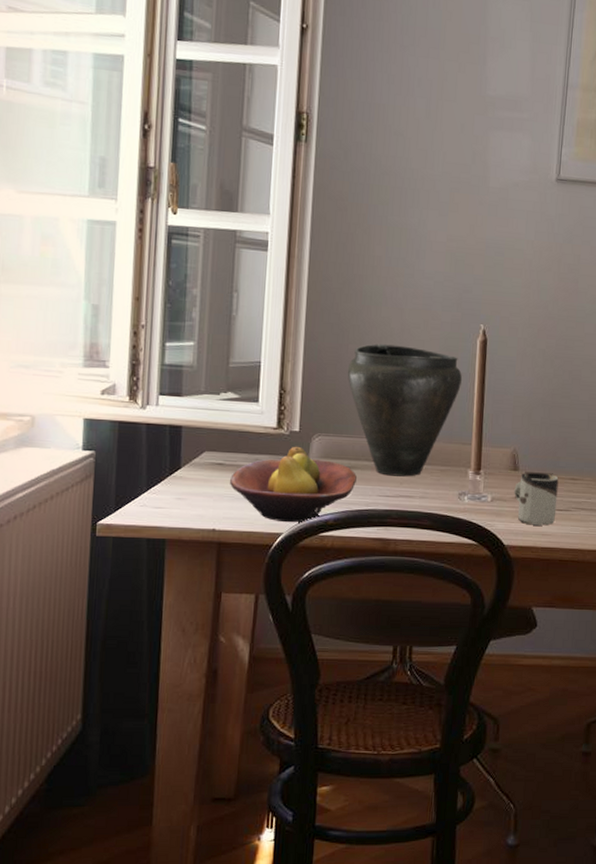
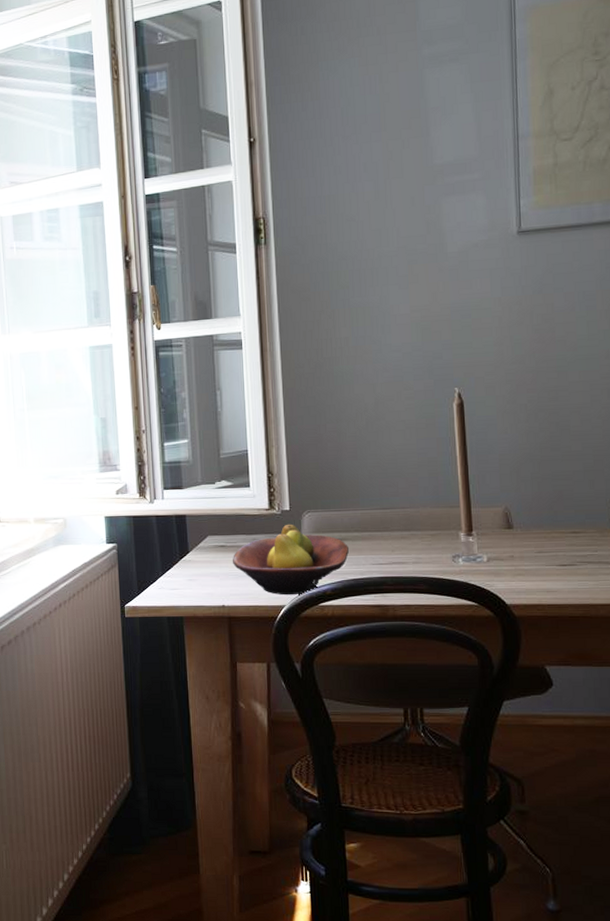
vase: present [347,344,463,477] -> none [328,418,443,544]
cup: present [514,472,559,526] -> none [511,528,560,583]

